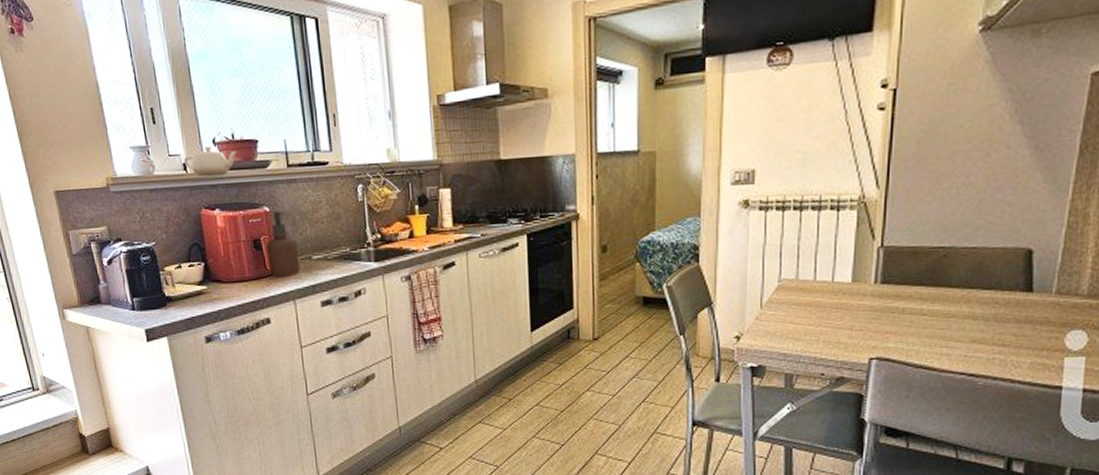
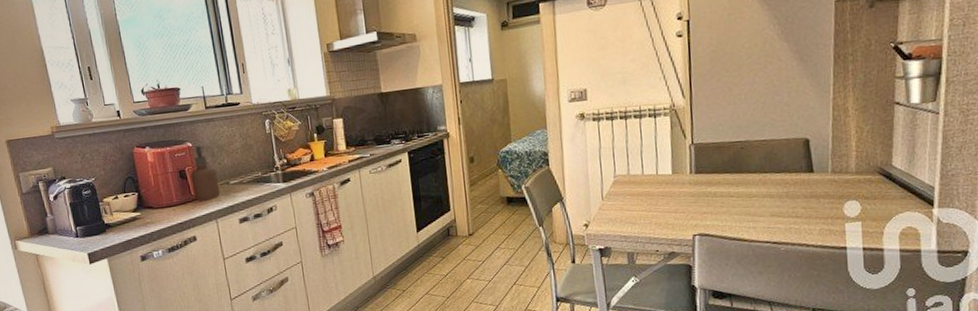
teapot: present [183,146,237,177] -> none [117,95,163,122]

